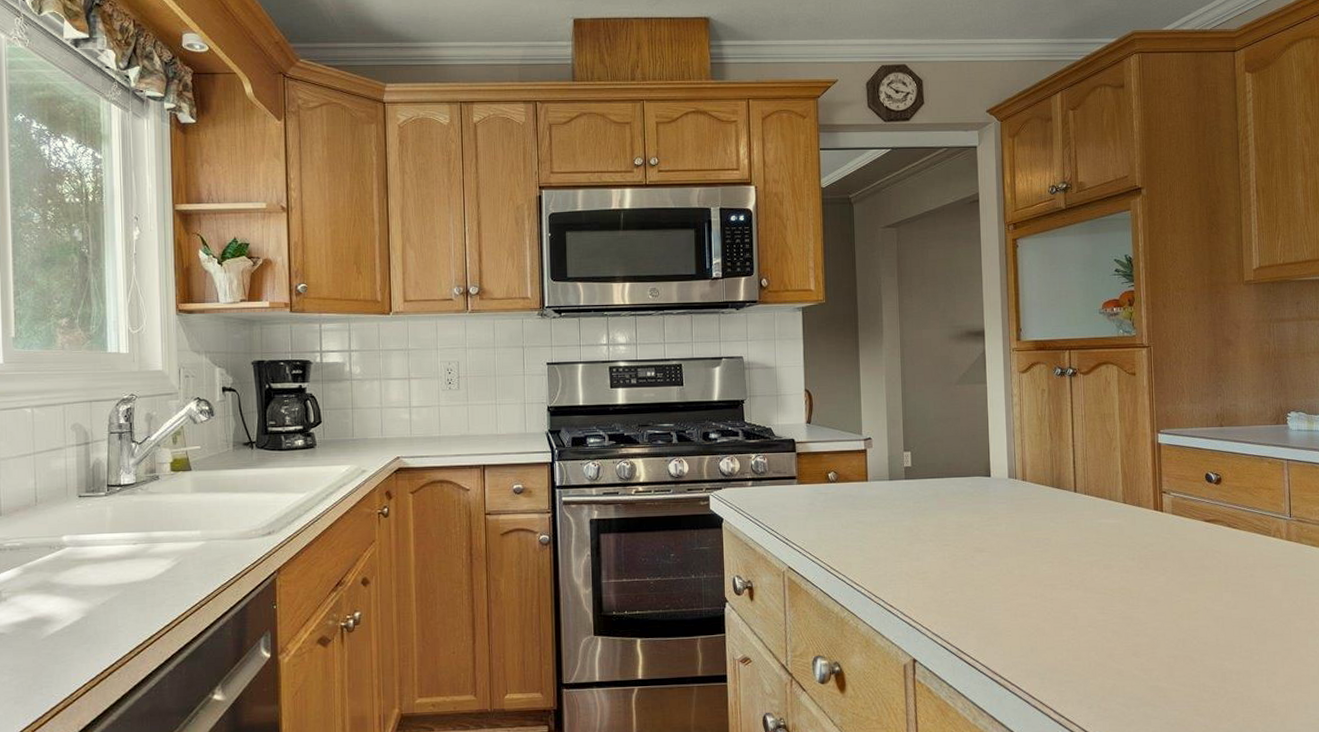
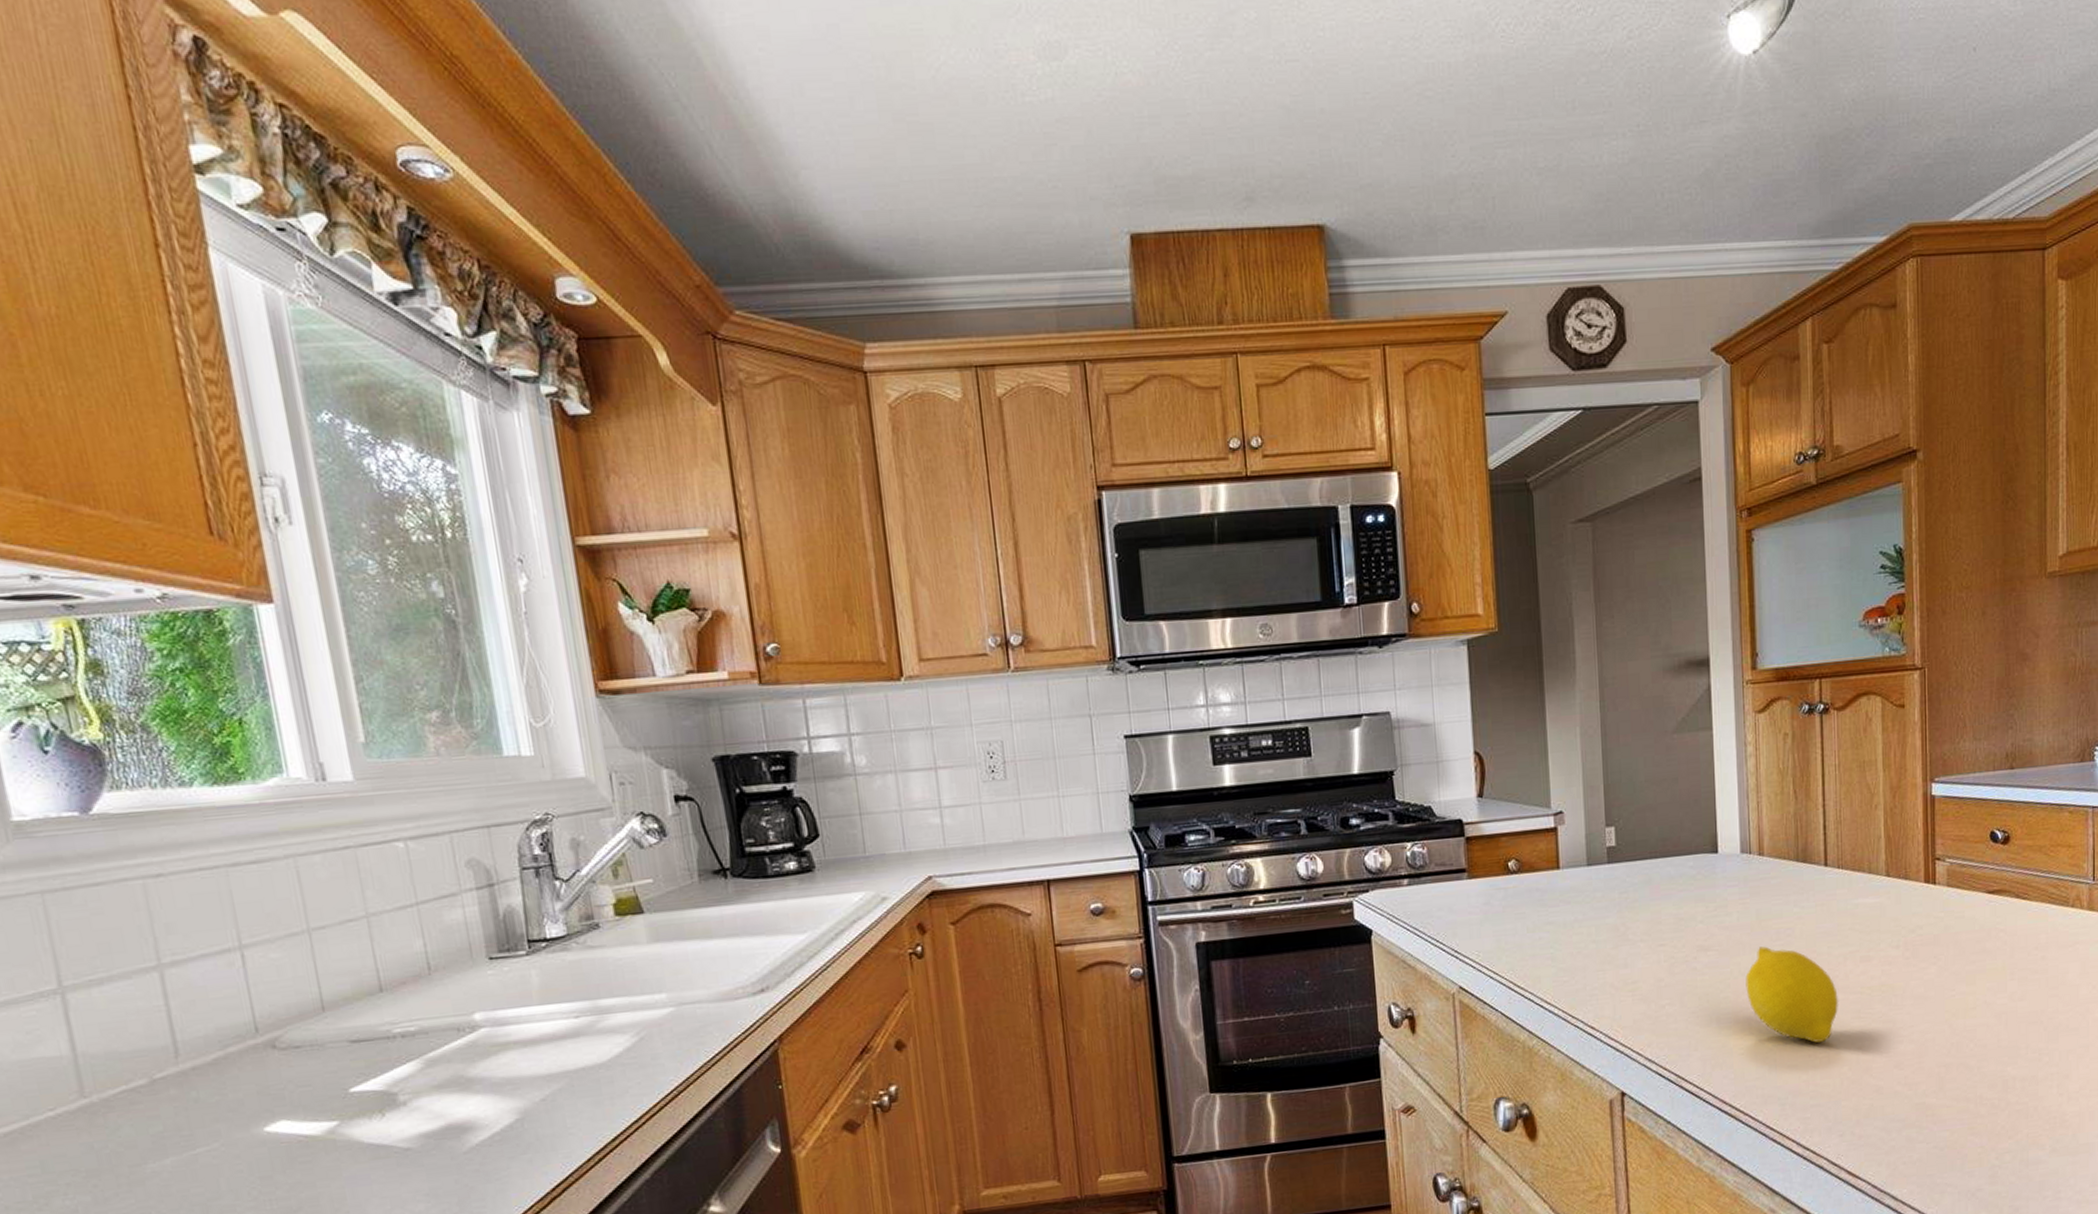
fruit: none [1012,551,1087,631] -> present [1745,946,1839,1043]

